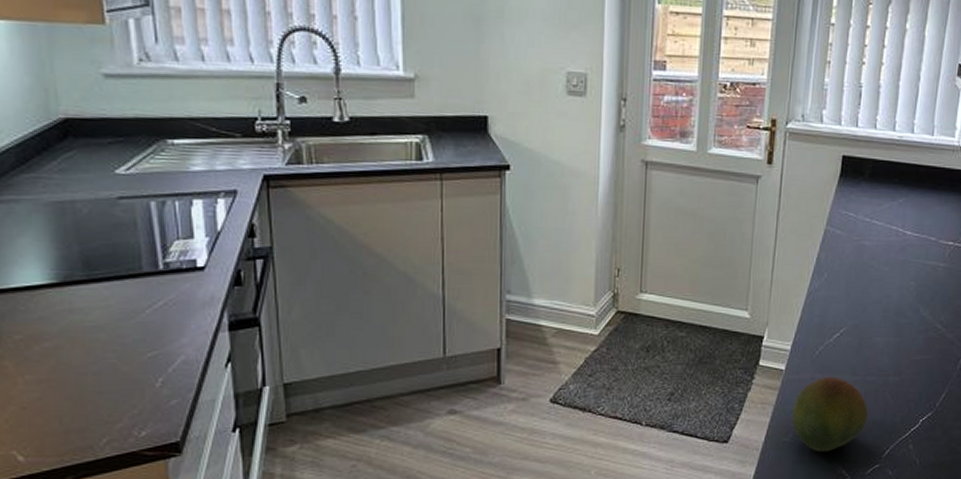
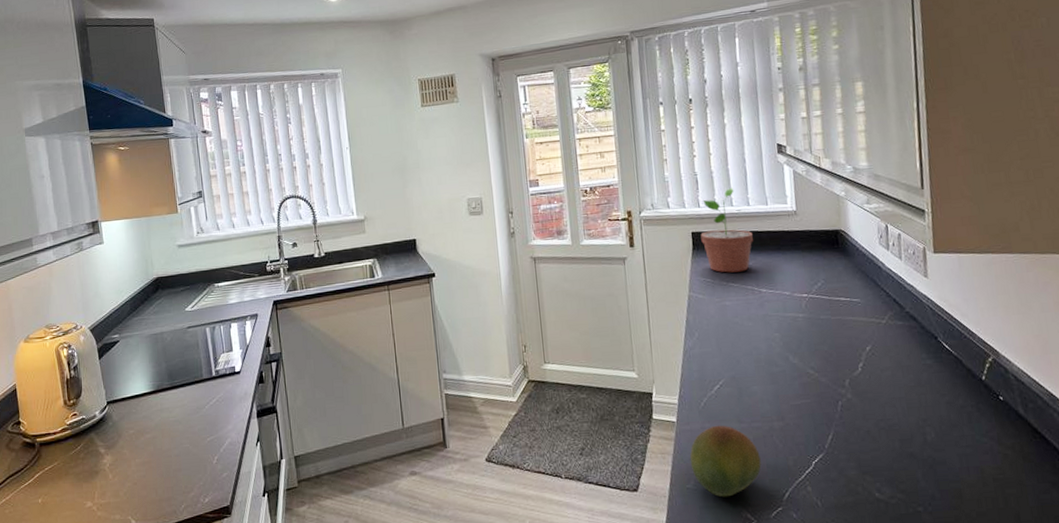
potted plant: none [851,108,910,209] -> present [700,187,753,273]

